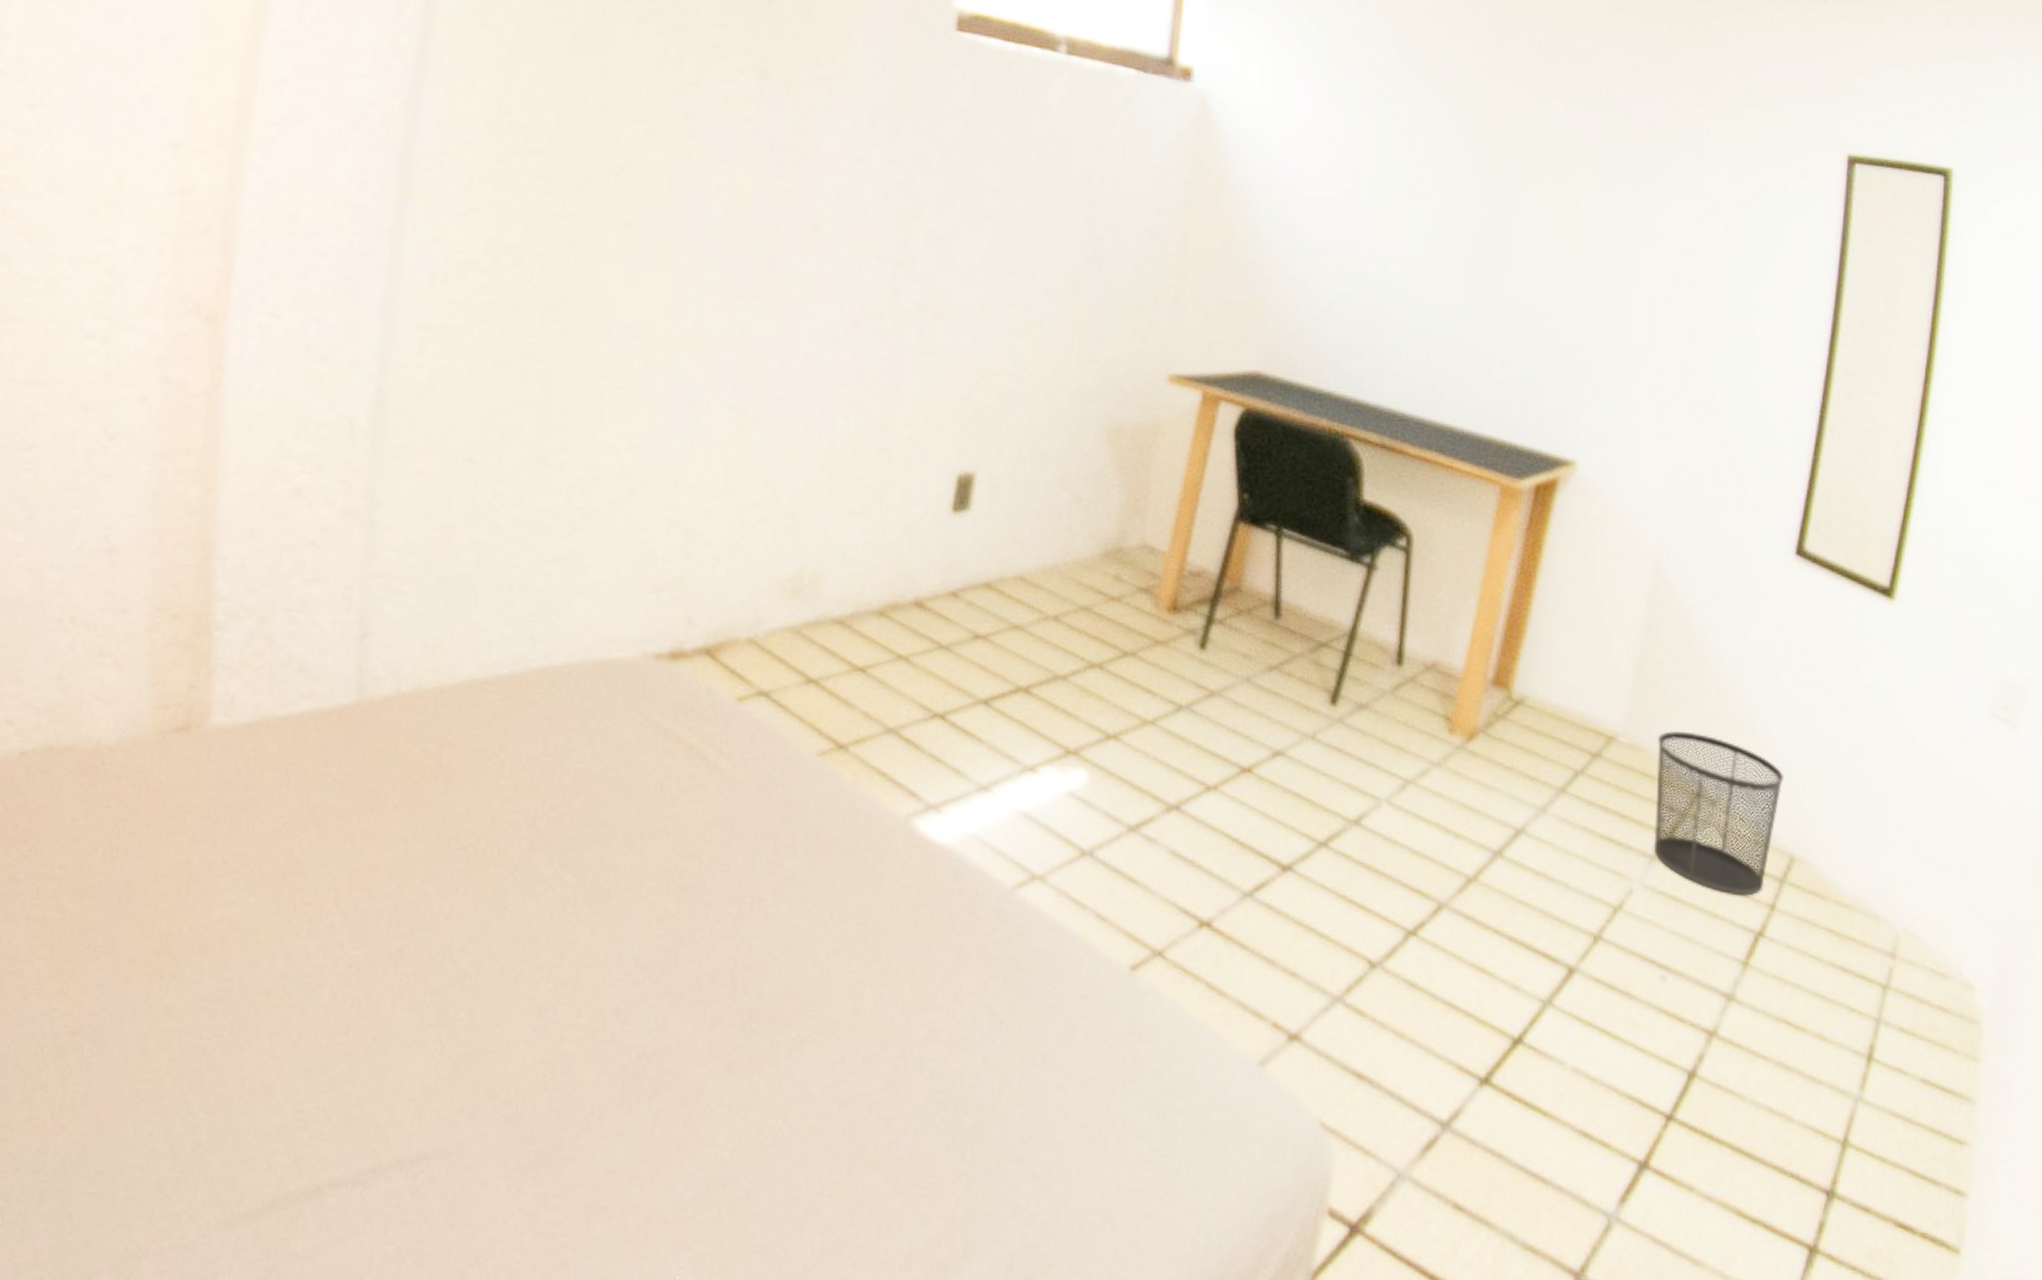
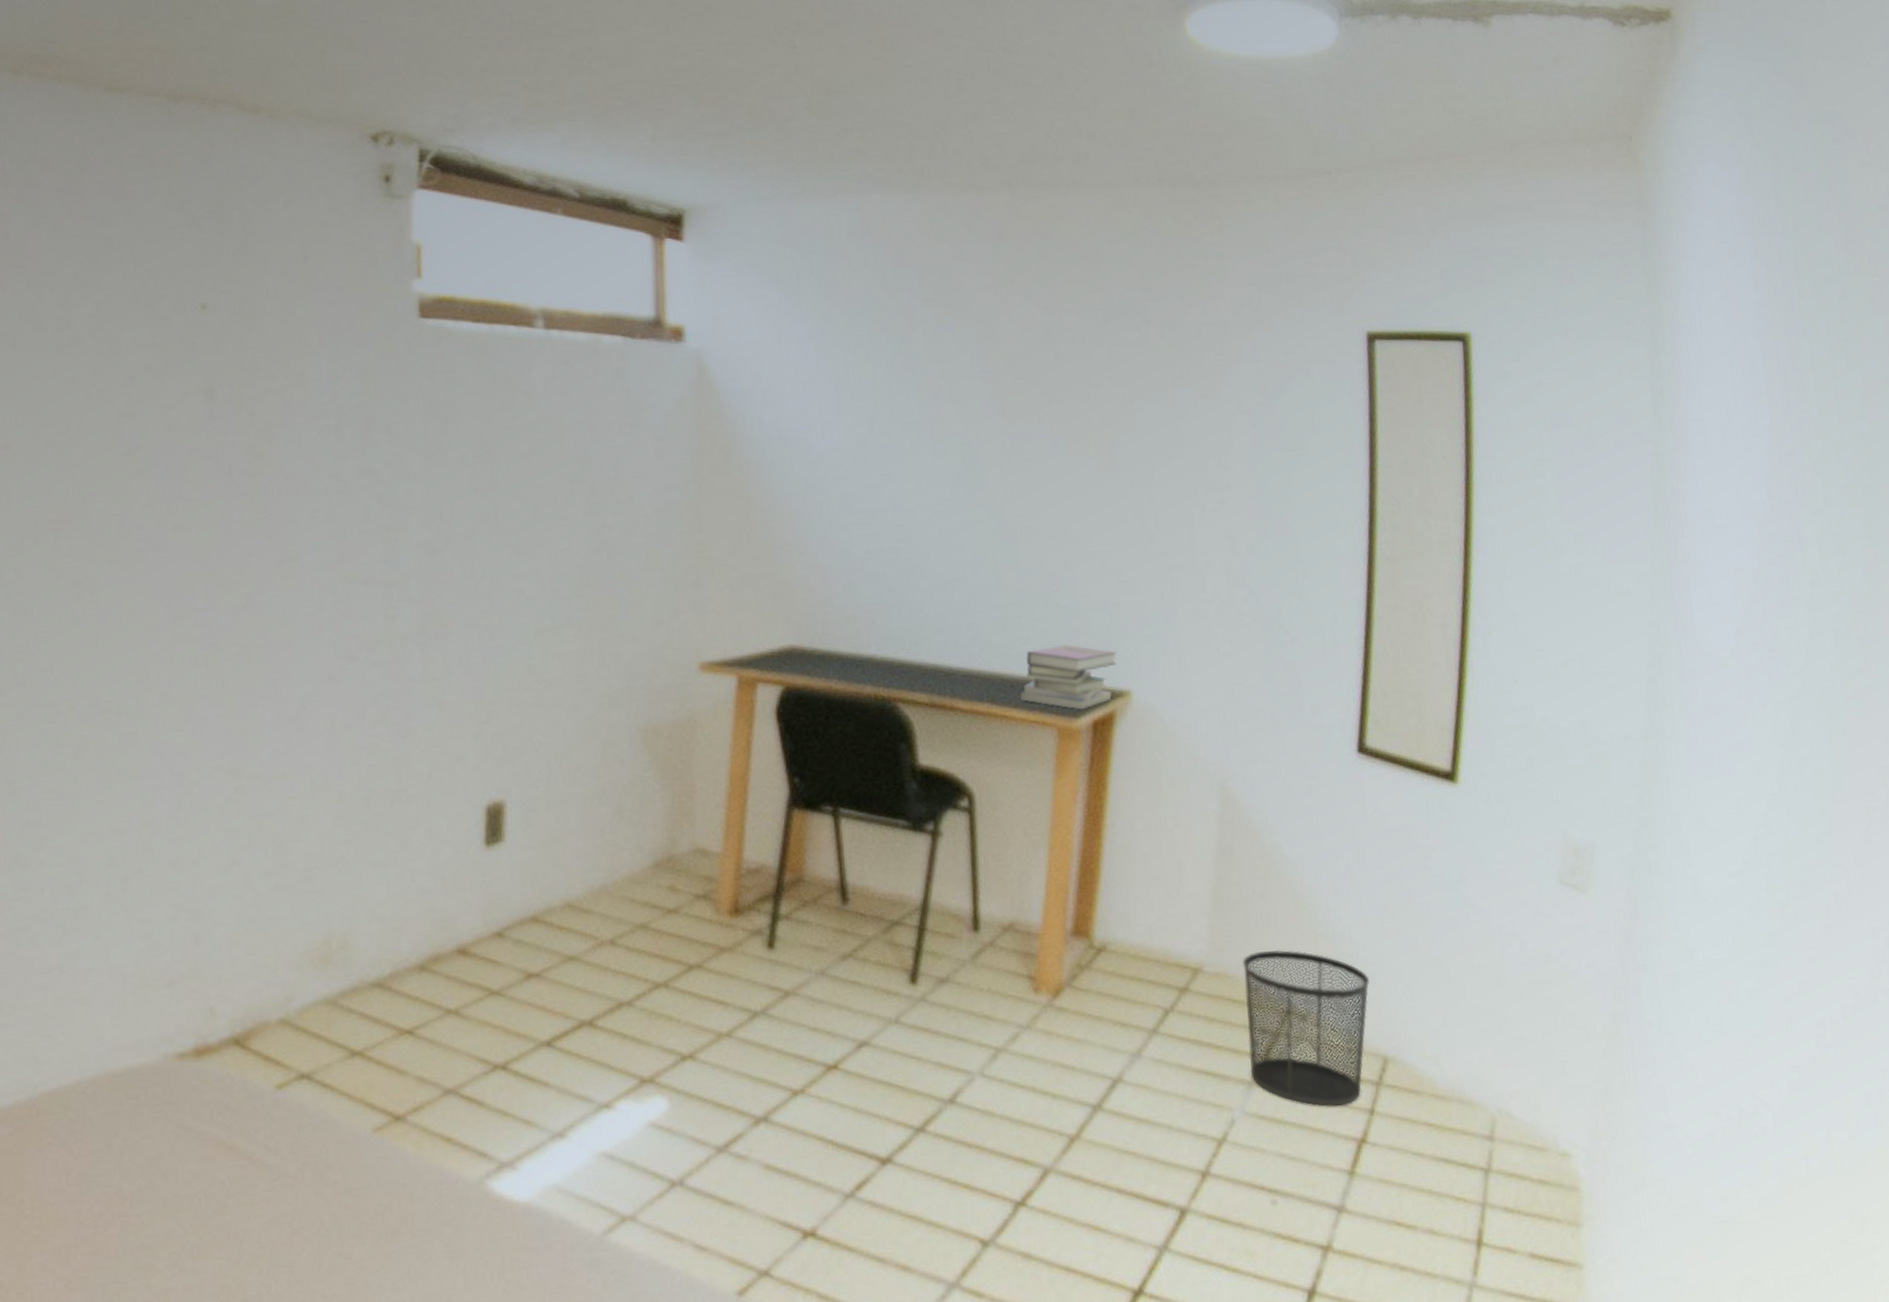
books: none [1467,408,1566,473] -> present [1019,644,1116,710]

